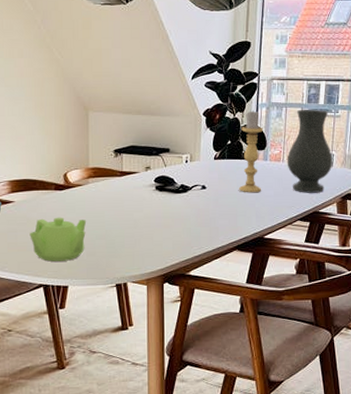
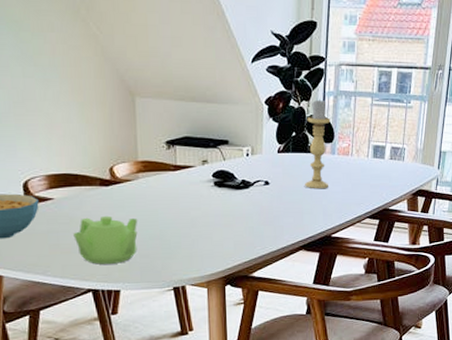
vase: present [287,109,333,193] -> none [355,98,404,189]

